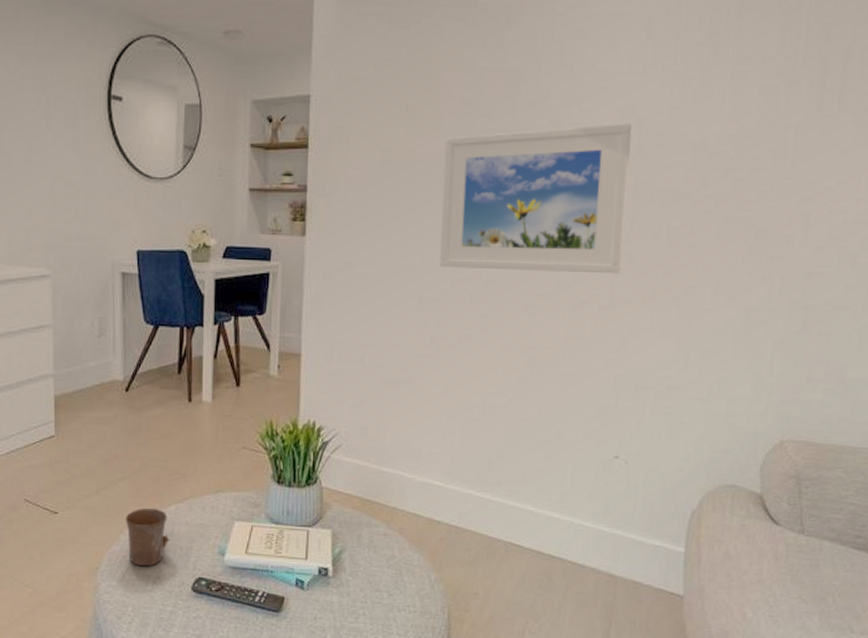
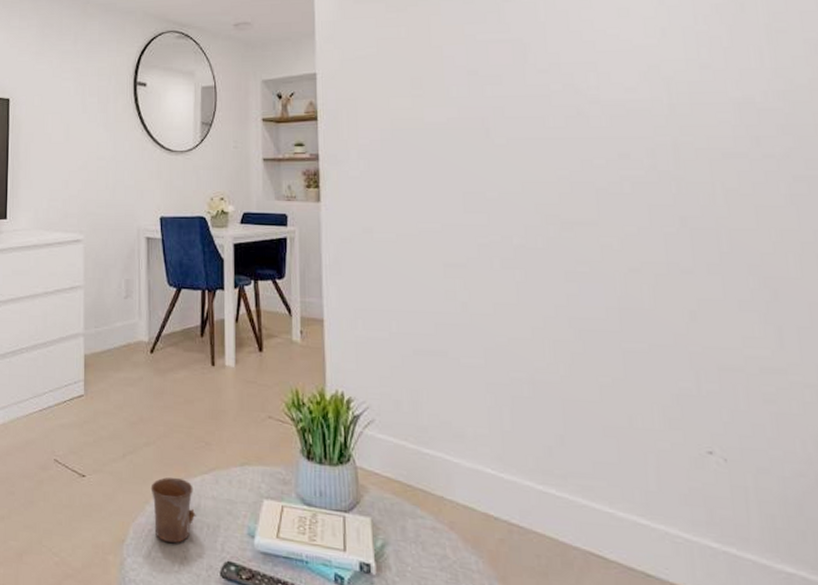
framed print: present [440,123,632,274] -> none [455,84,675,239]

